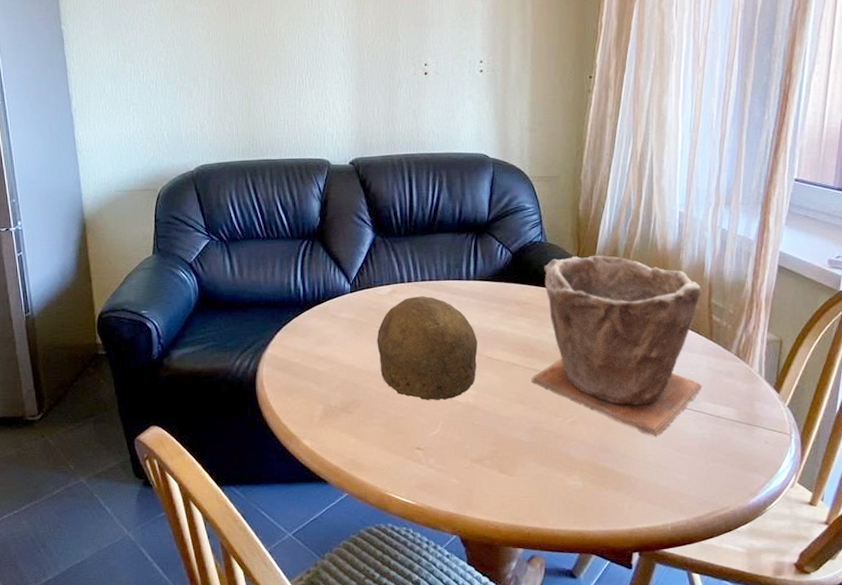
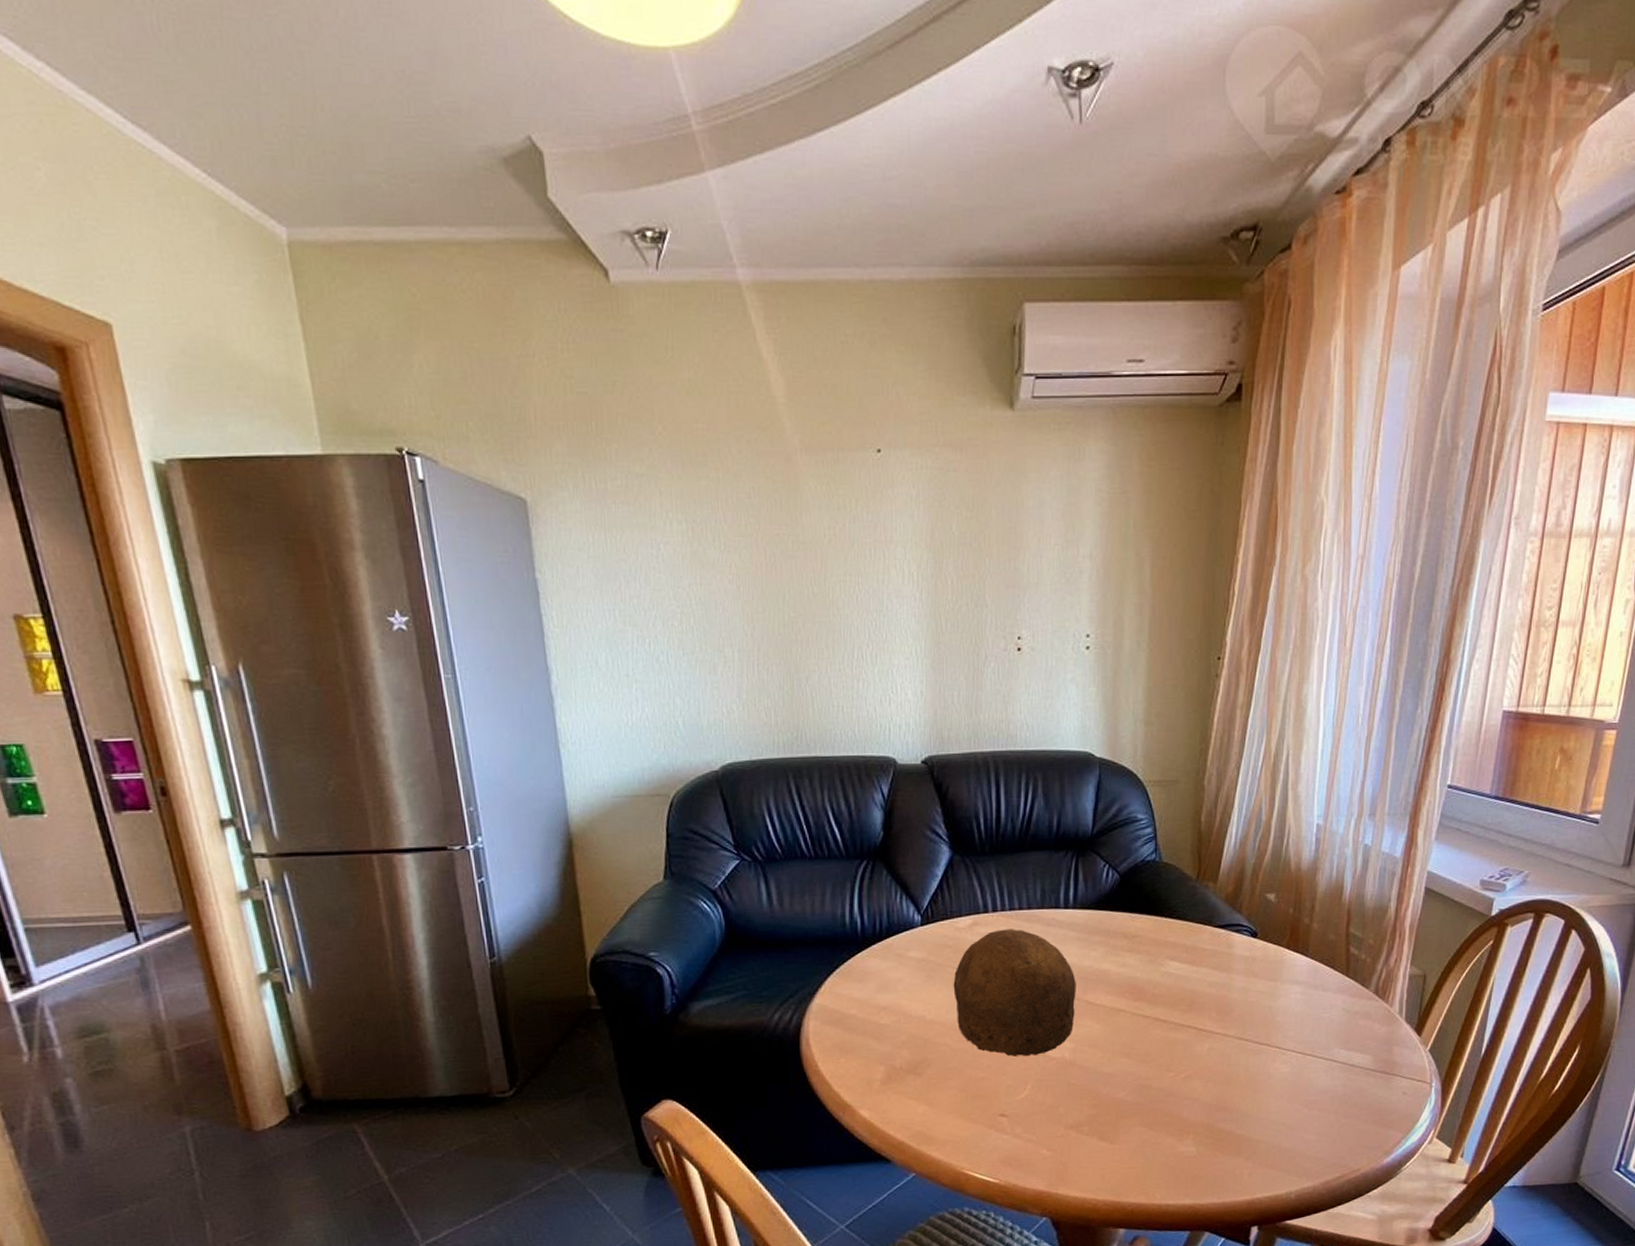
plant pot: present [531,255,703,437] -> none [1140,876,1339,1092]

